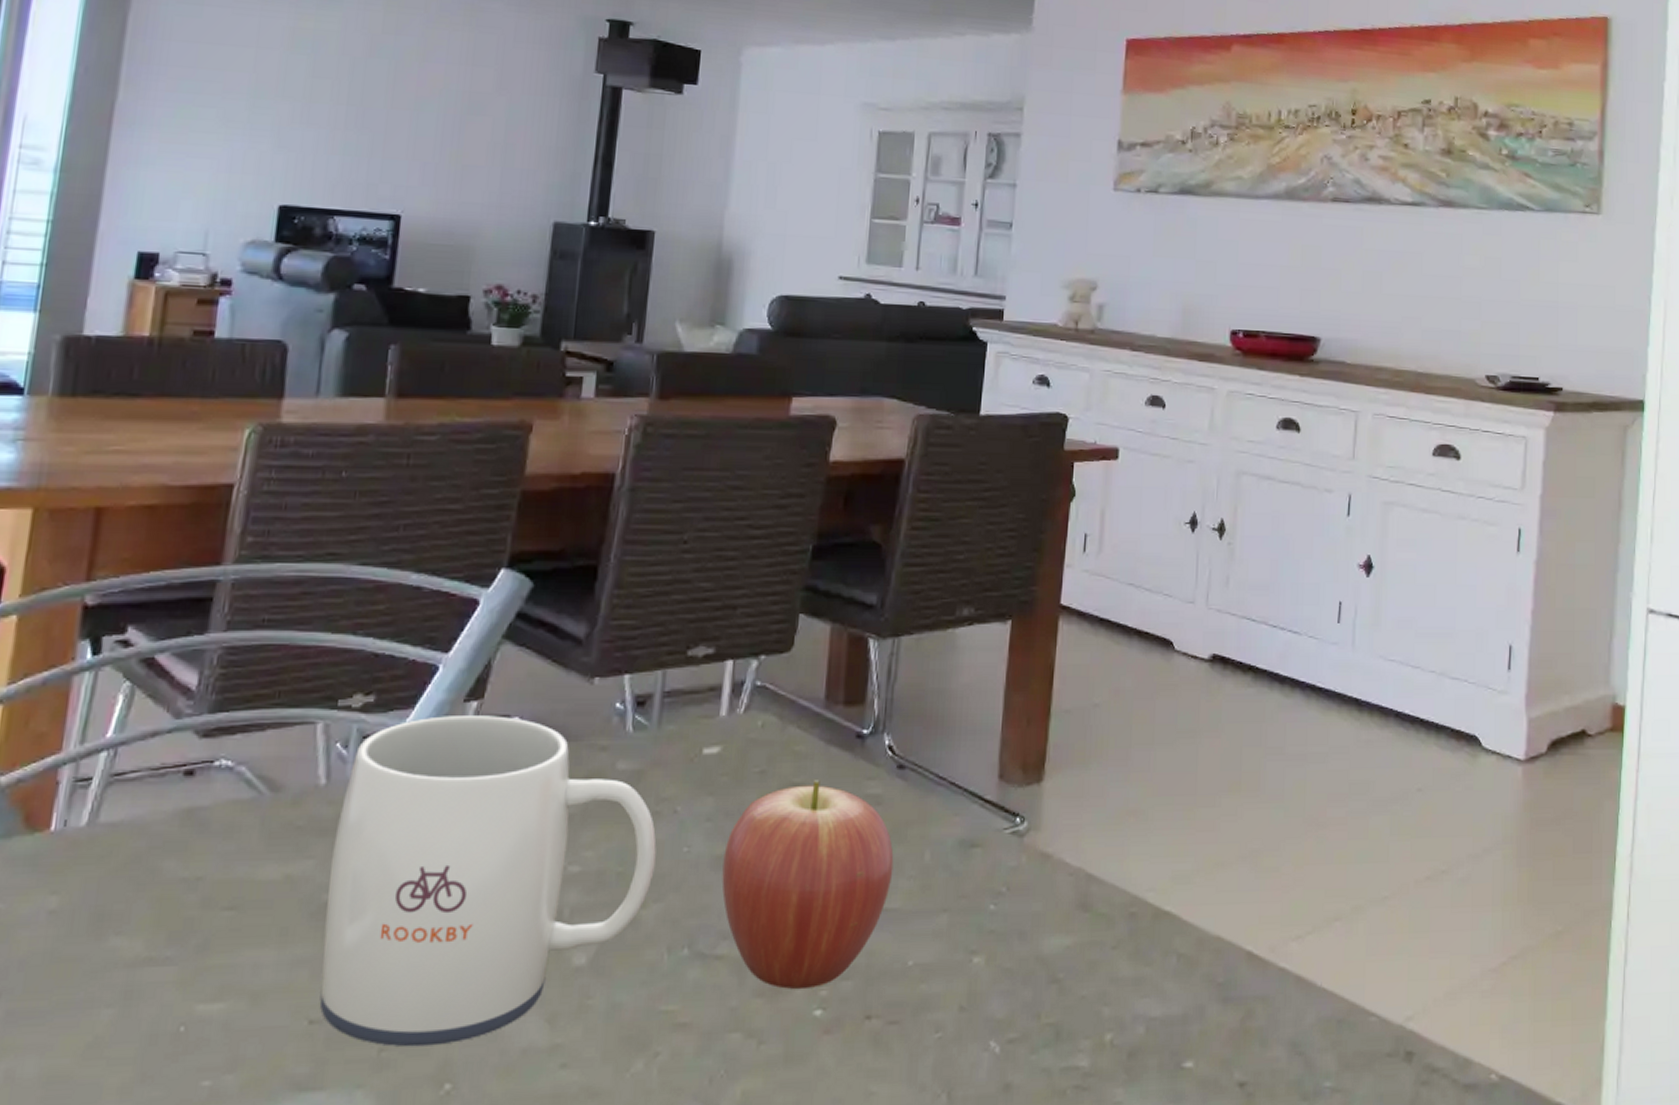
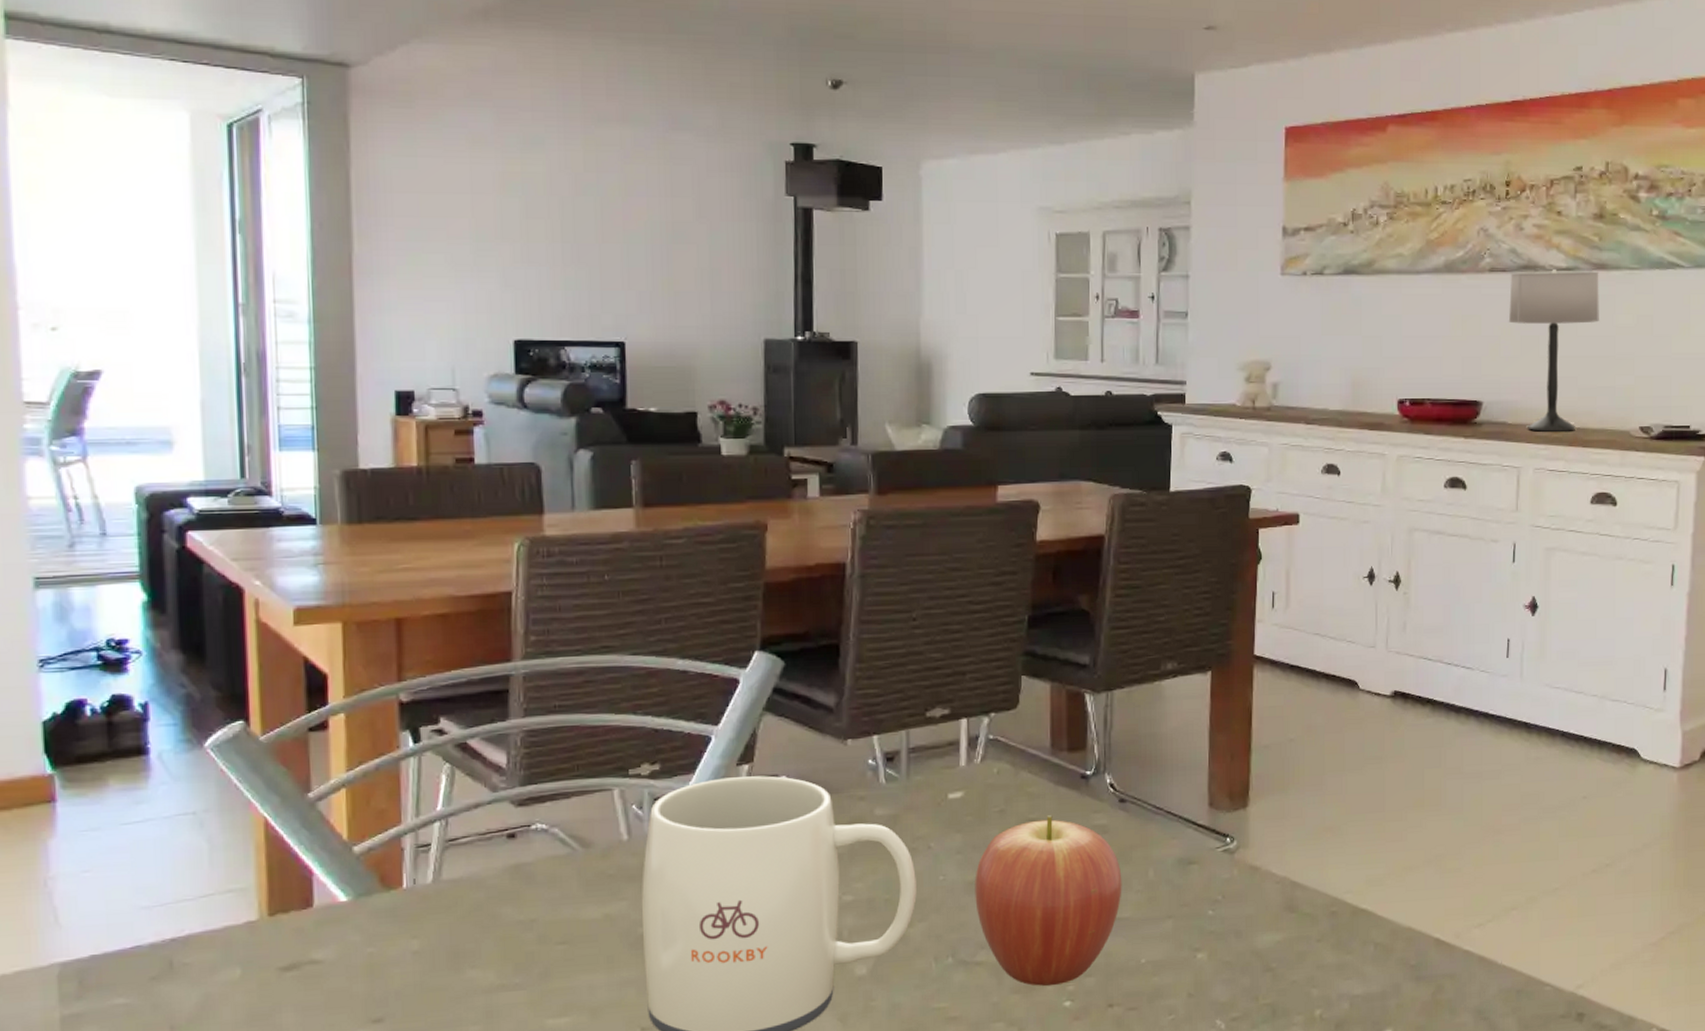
table lamp: none [1350,203,1446,376] -> present [1508,270,1599,433]

